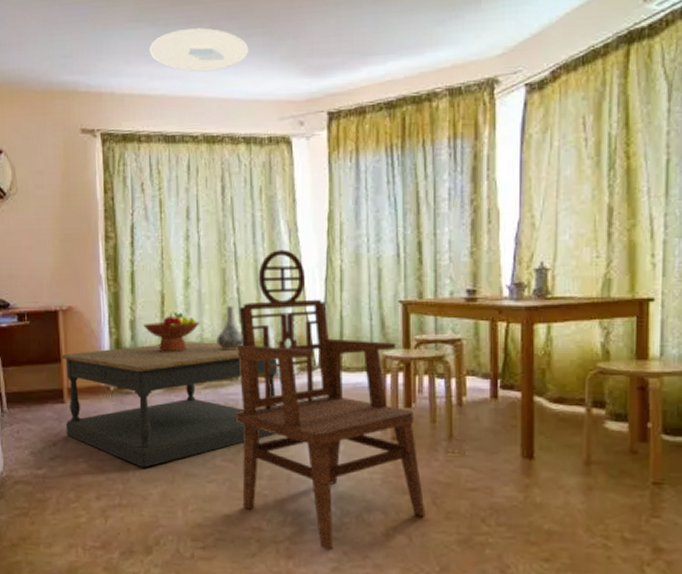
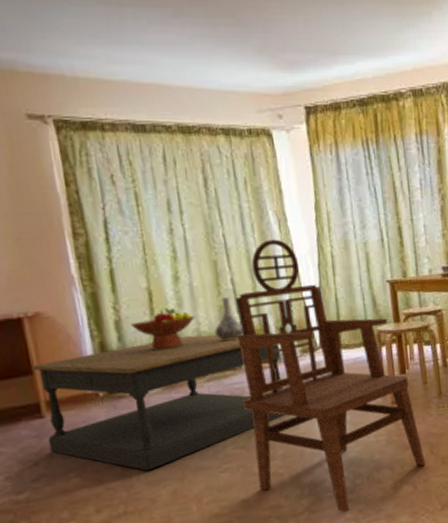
ceiling light: present [149,28,249,72] -> none [102,12,219,59]

